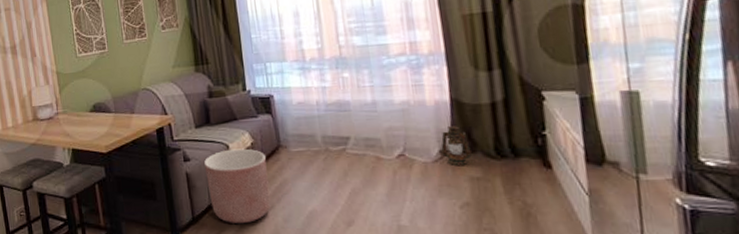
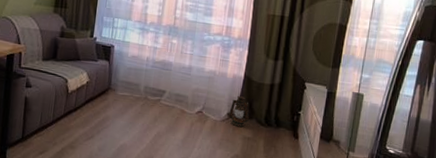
planter: present [204,148,270,223] -> none [41,84,96,147]

